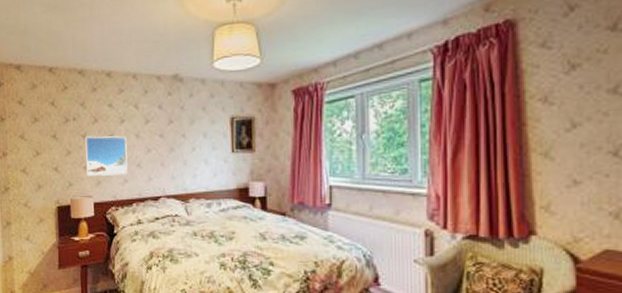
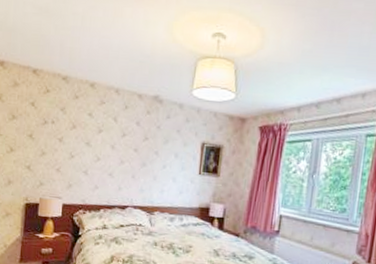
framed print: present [85,136,128,176] -> none [59,140,102,182]

